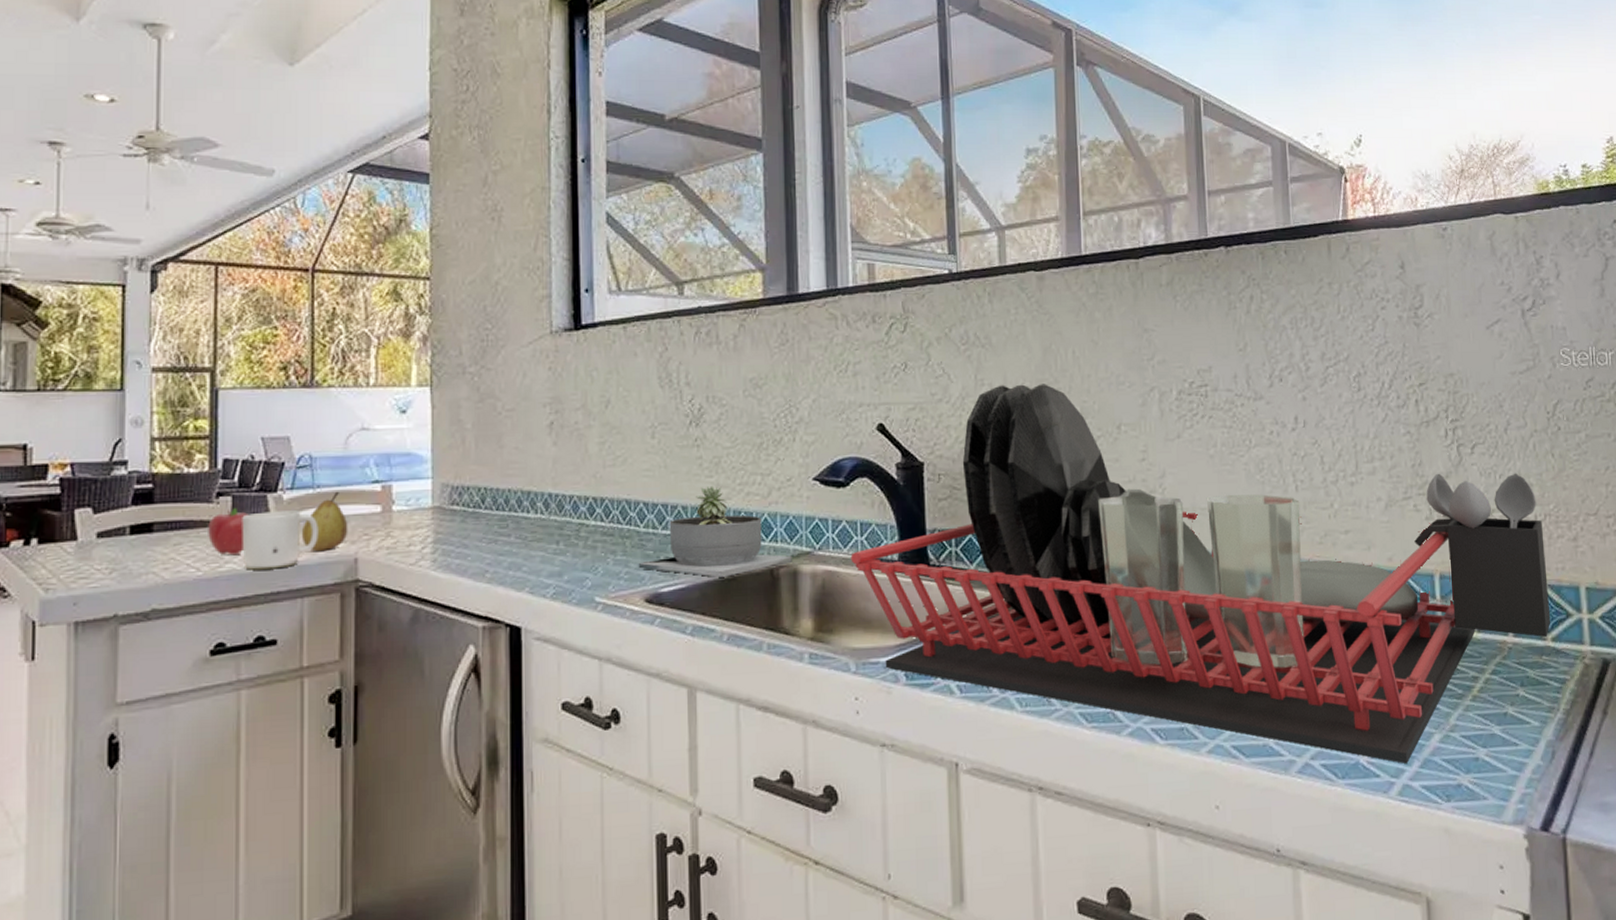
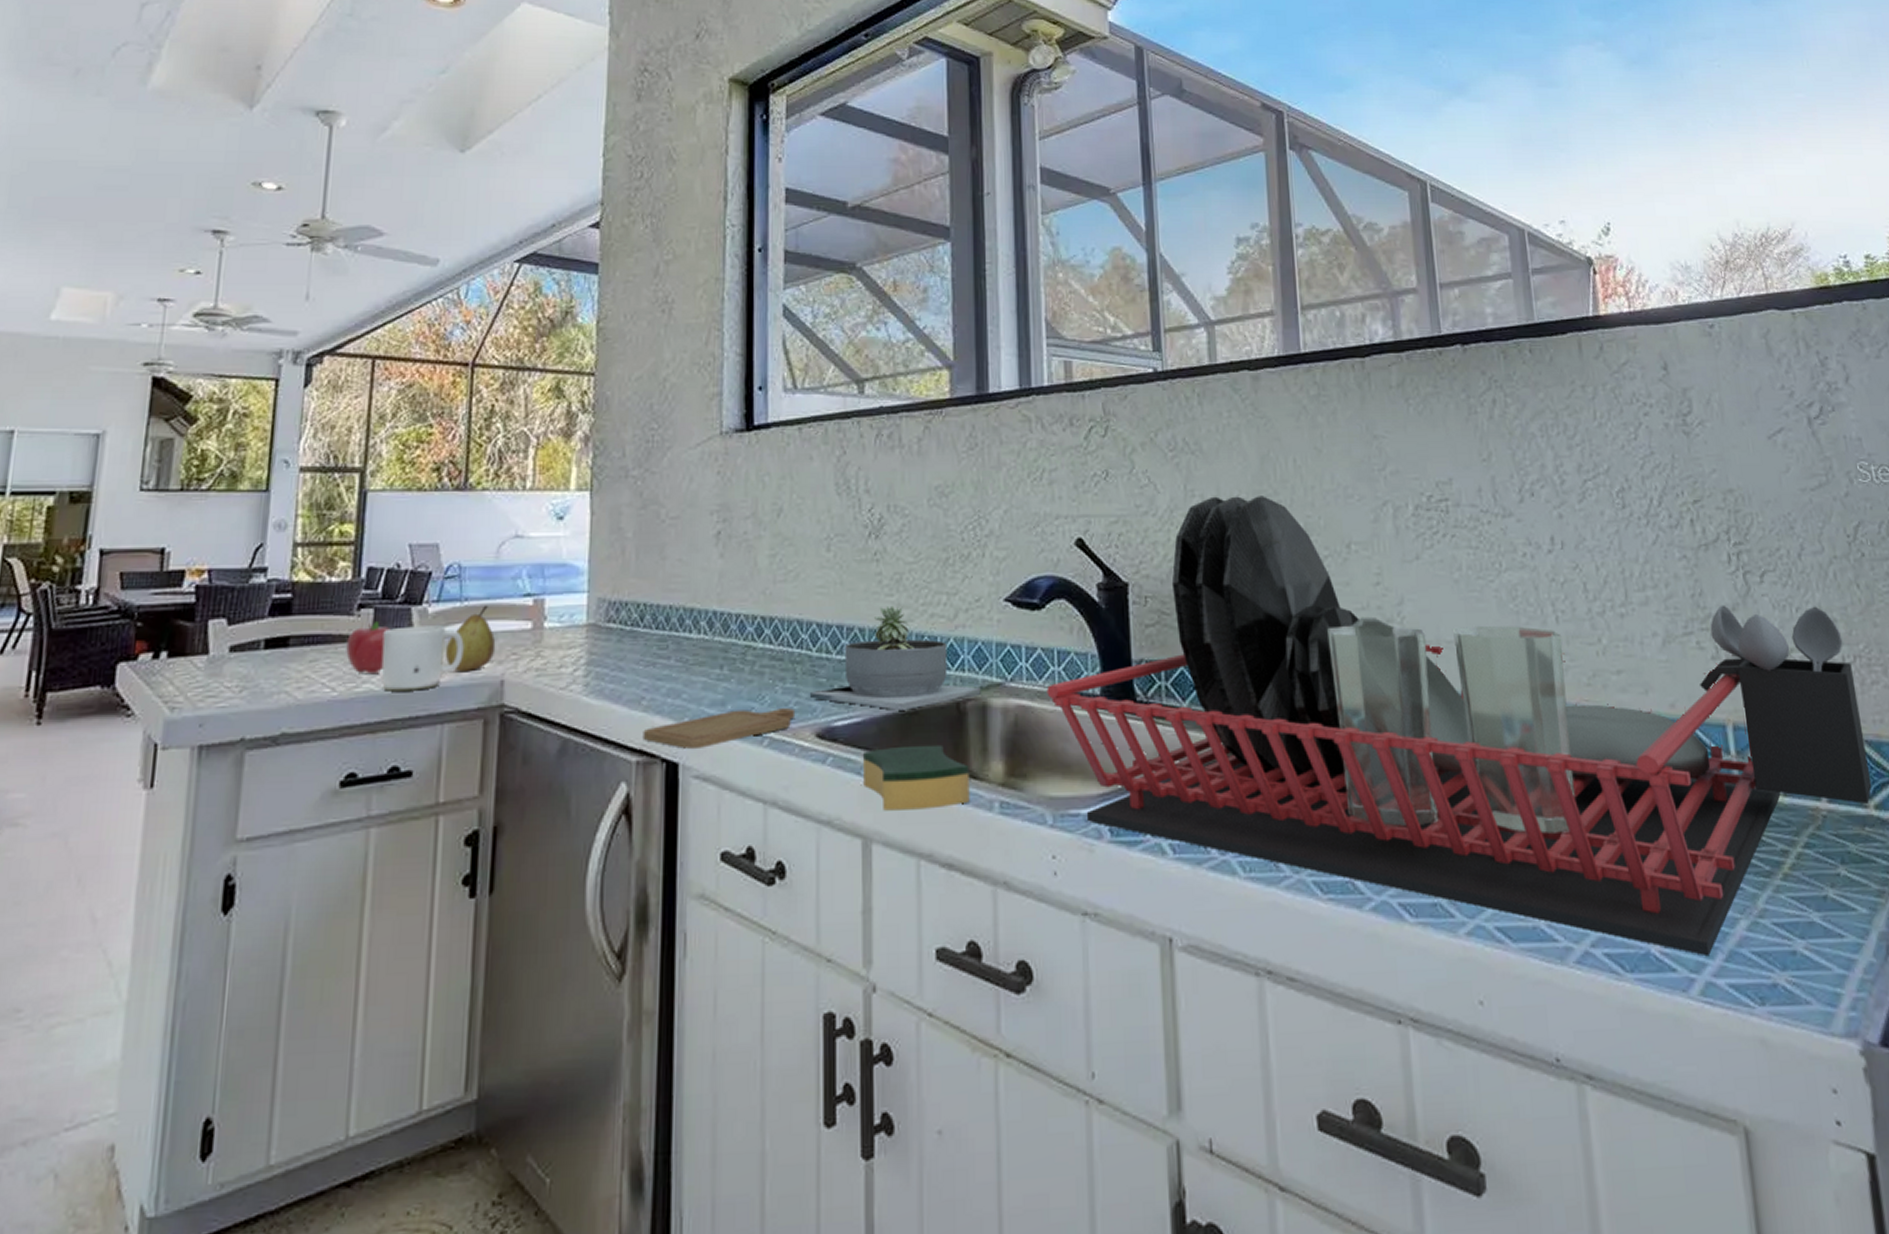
chopping board: none [487,577,626,616] -> present [642,708,796,750]
sponge: none [688,606,783,664] -> present [863,744,970,811]

